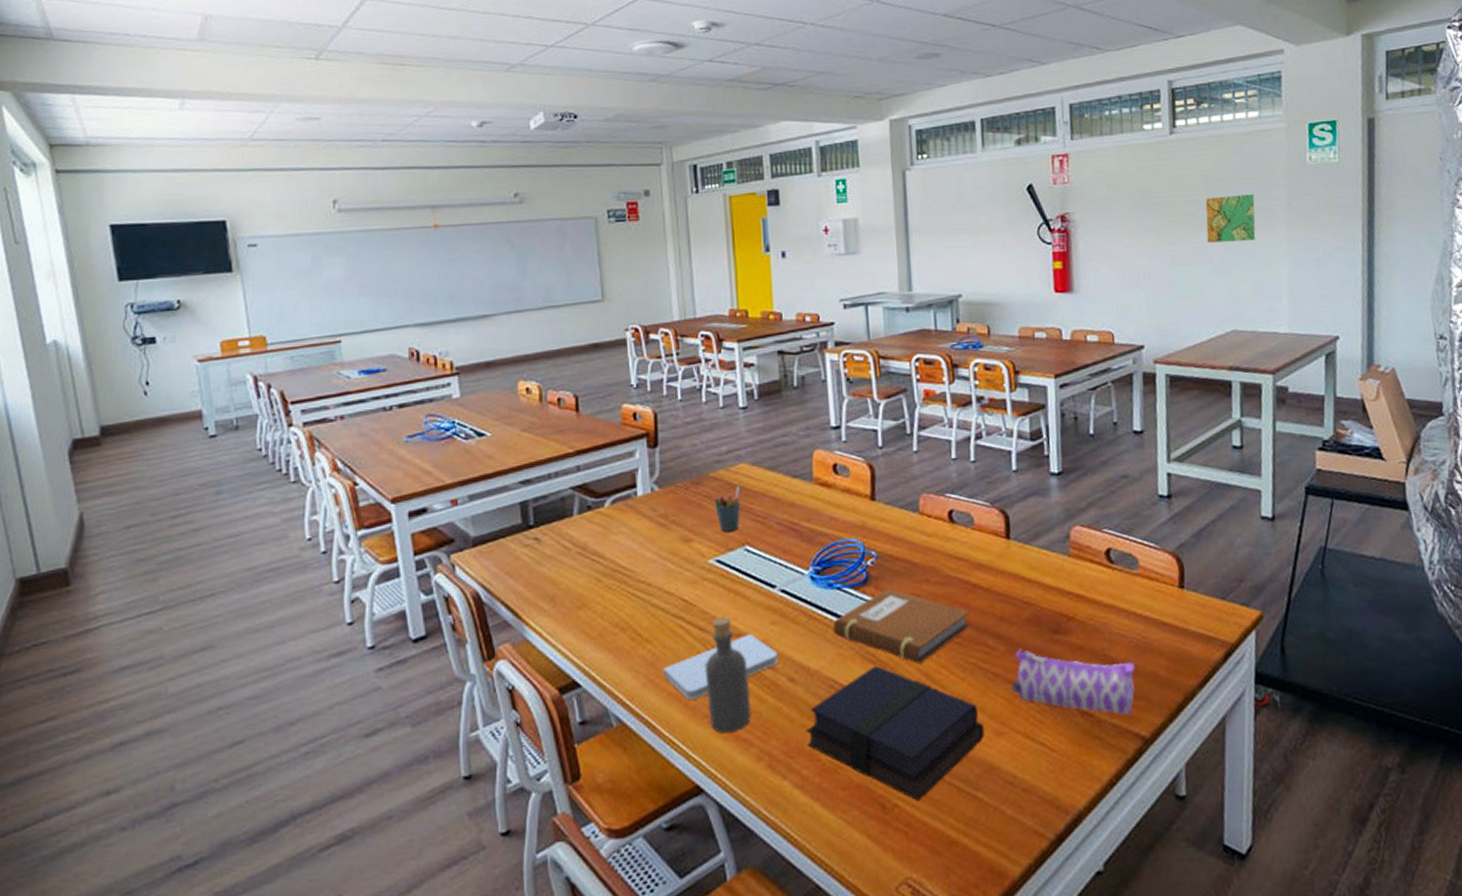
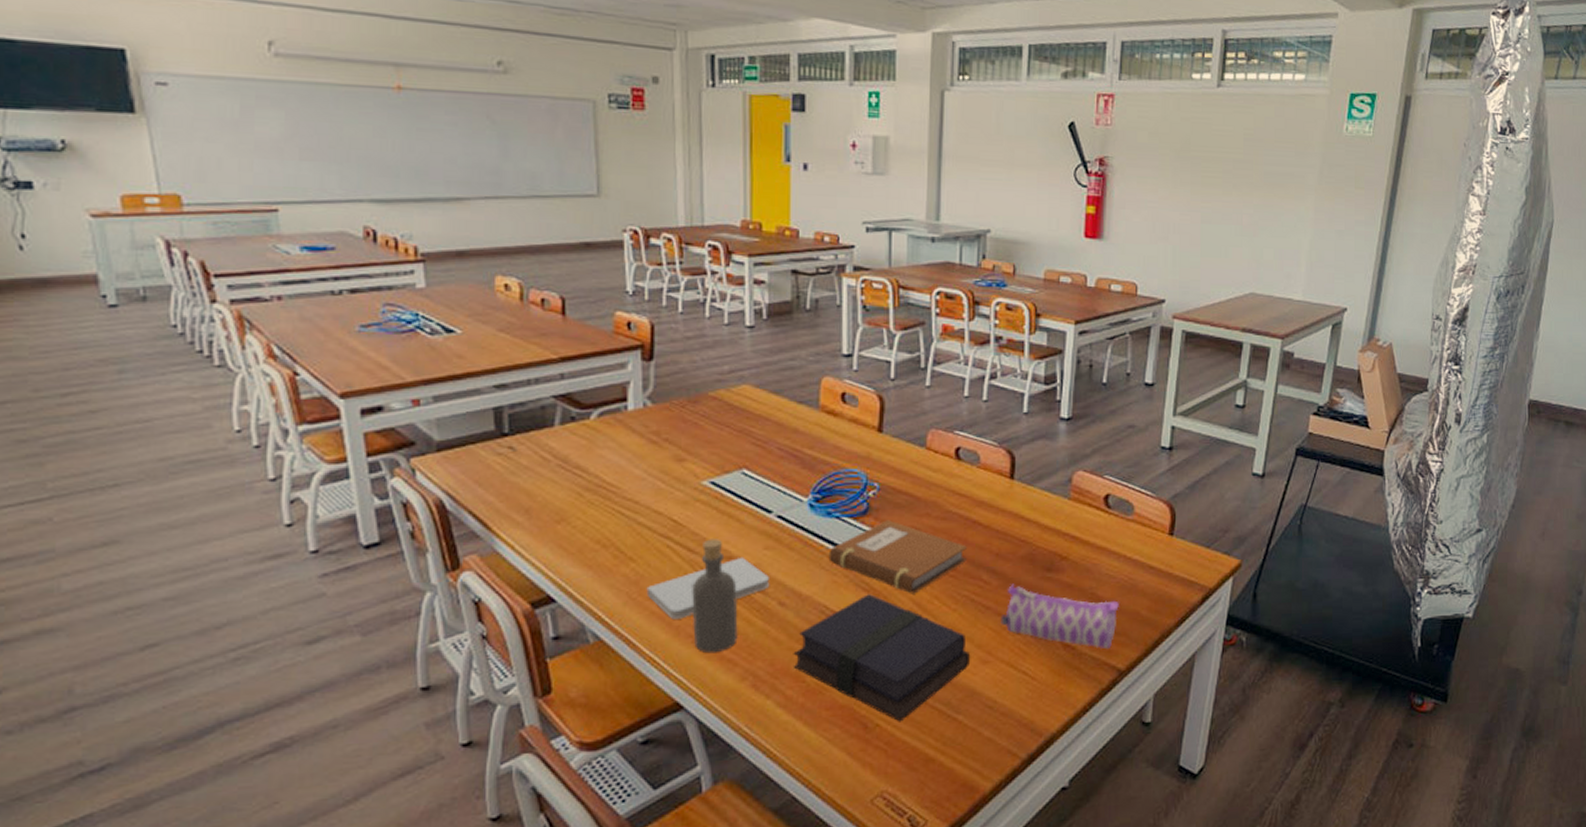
pen holder: present [713,486,741,532] -> none [711,407,742,454]
map: present [1205,194,1256,243] -> none [1239,157,1289,205]

